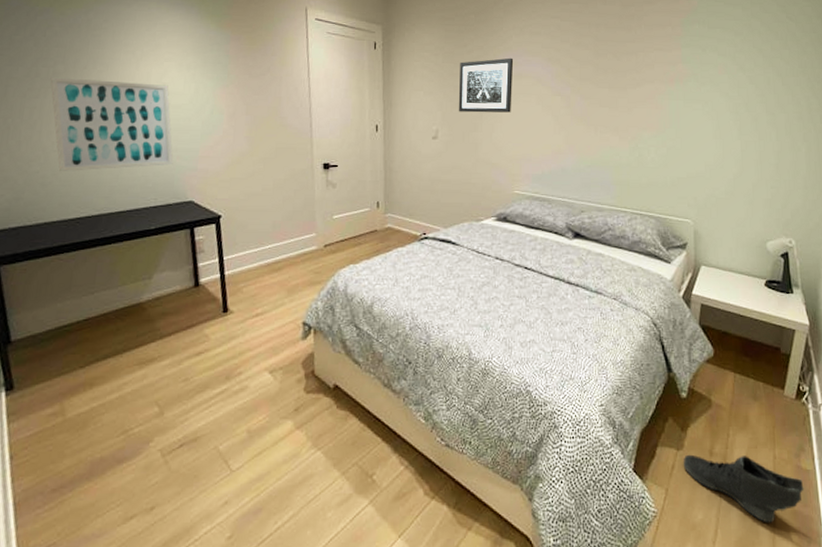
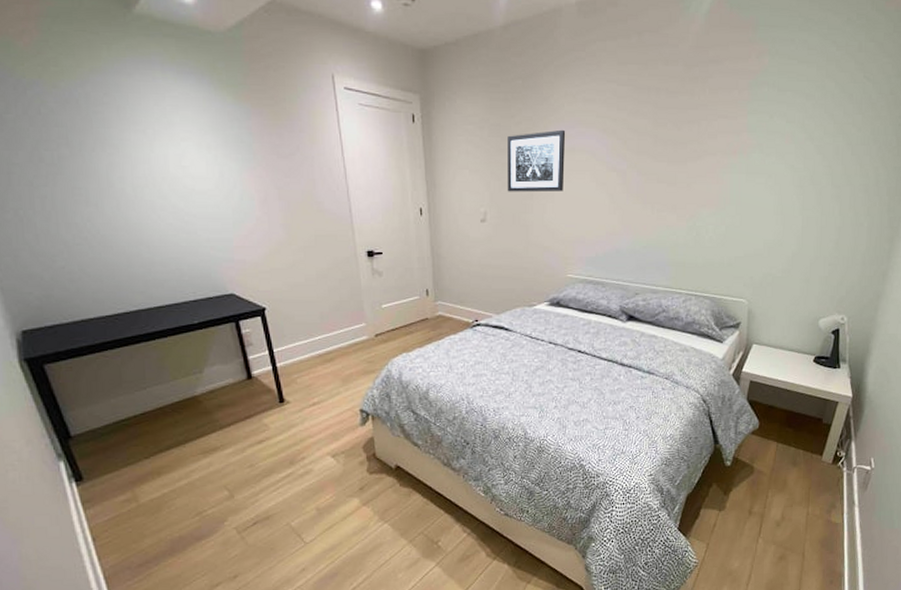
wall art: present [50,77,174,171] -> none [56,162,208,266]
sneaker: present [683,454,804,523] -> none [724,513,832,568]

